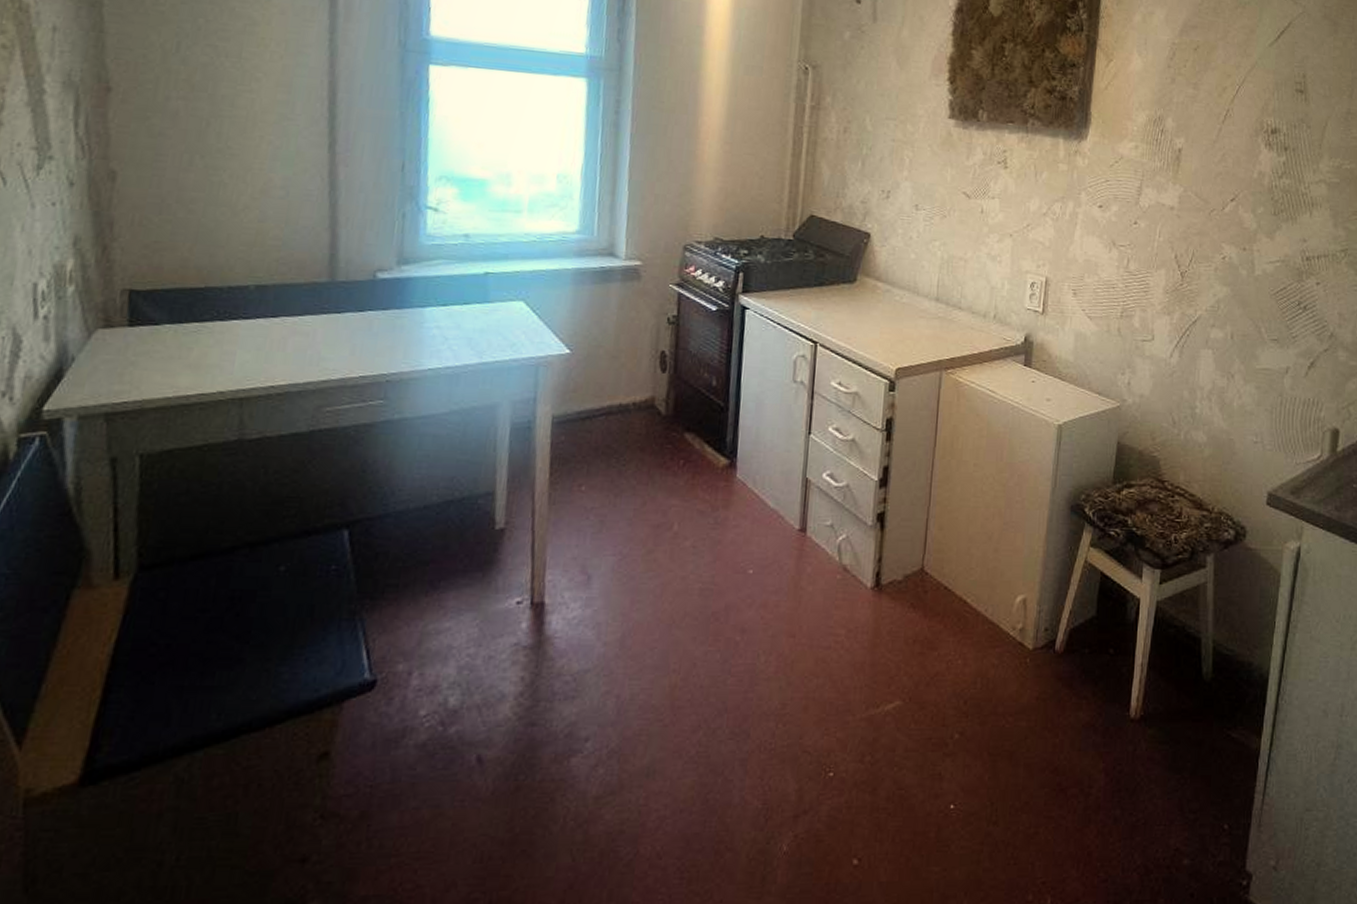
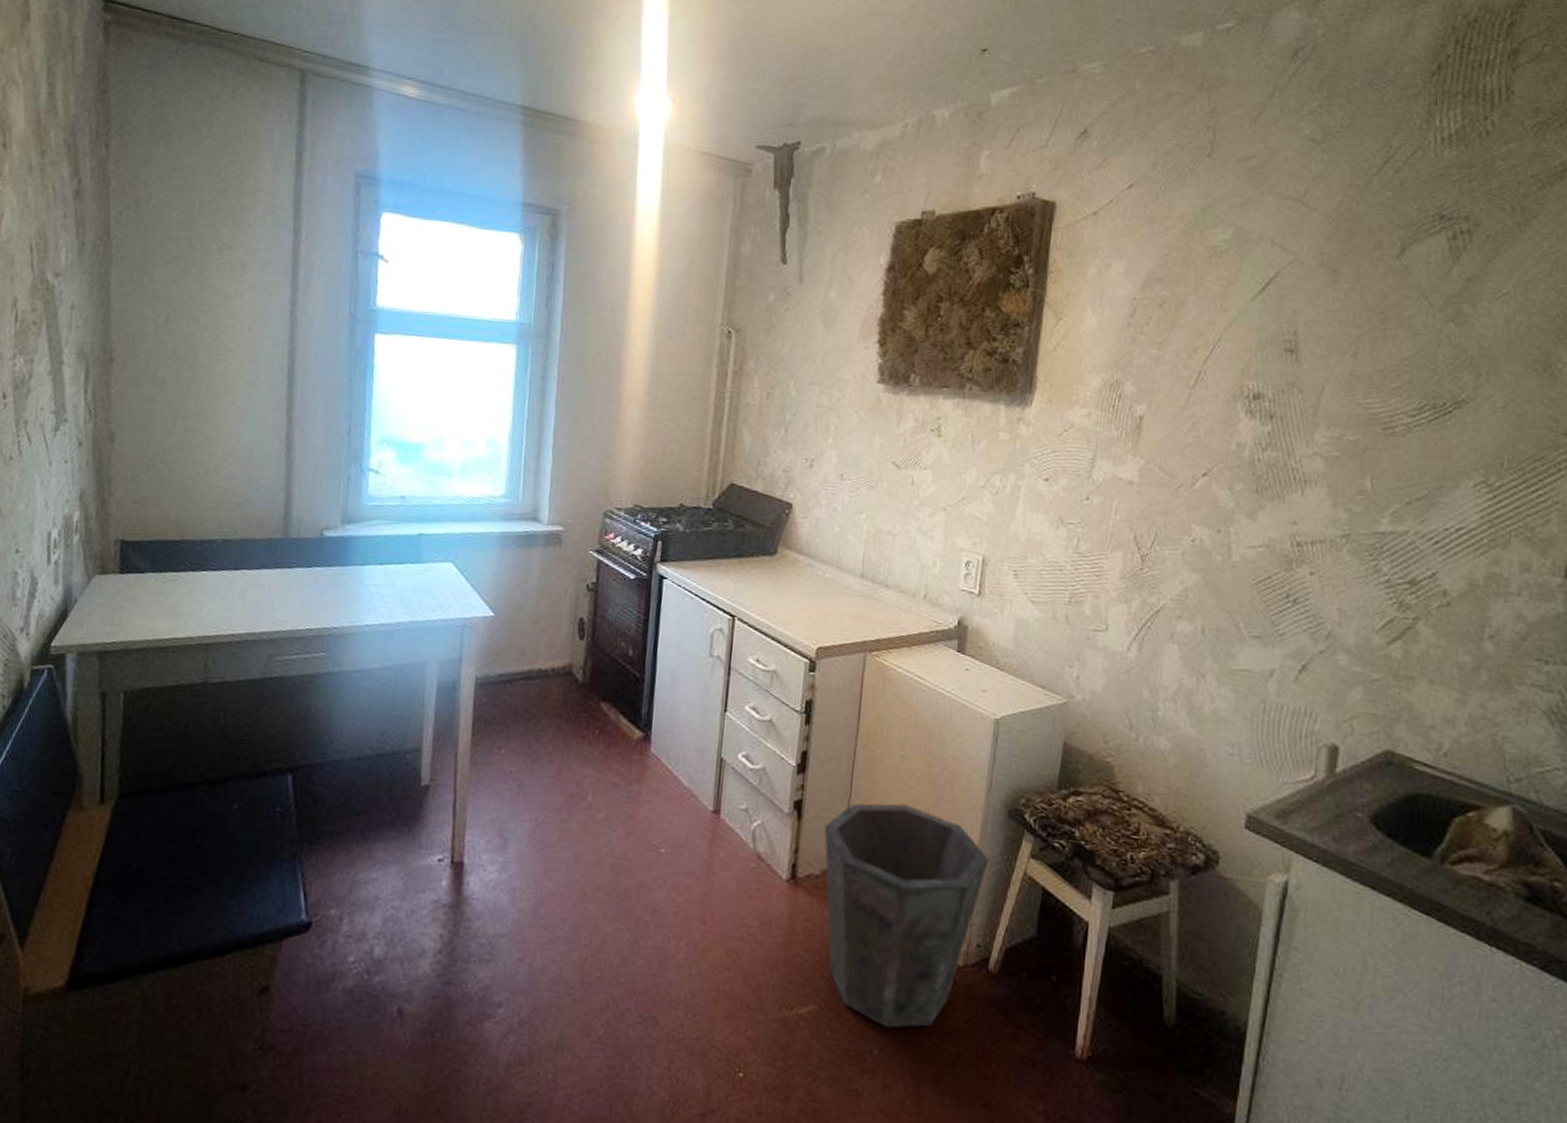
waste bin: none [905,508,1055,713] -> present [824,803,989,1028]

